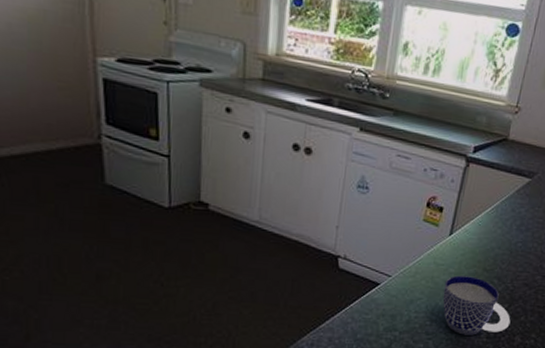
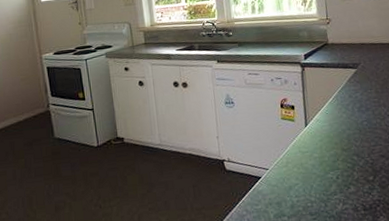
cup: present [442,275,511,336] -> none [313,157,381,211]

